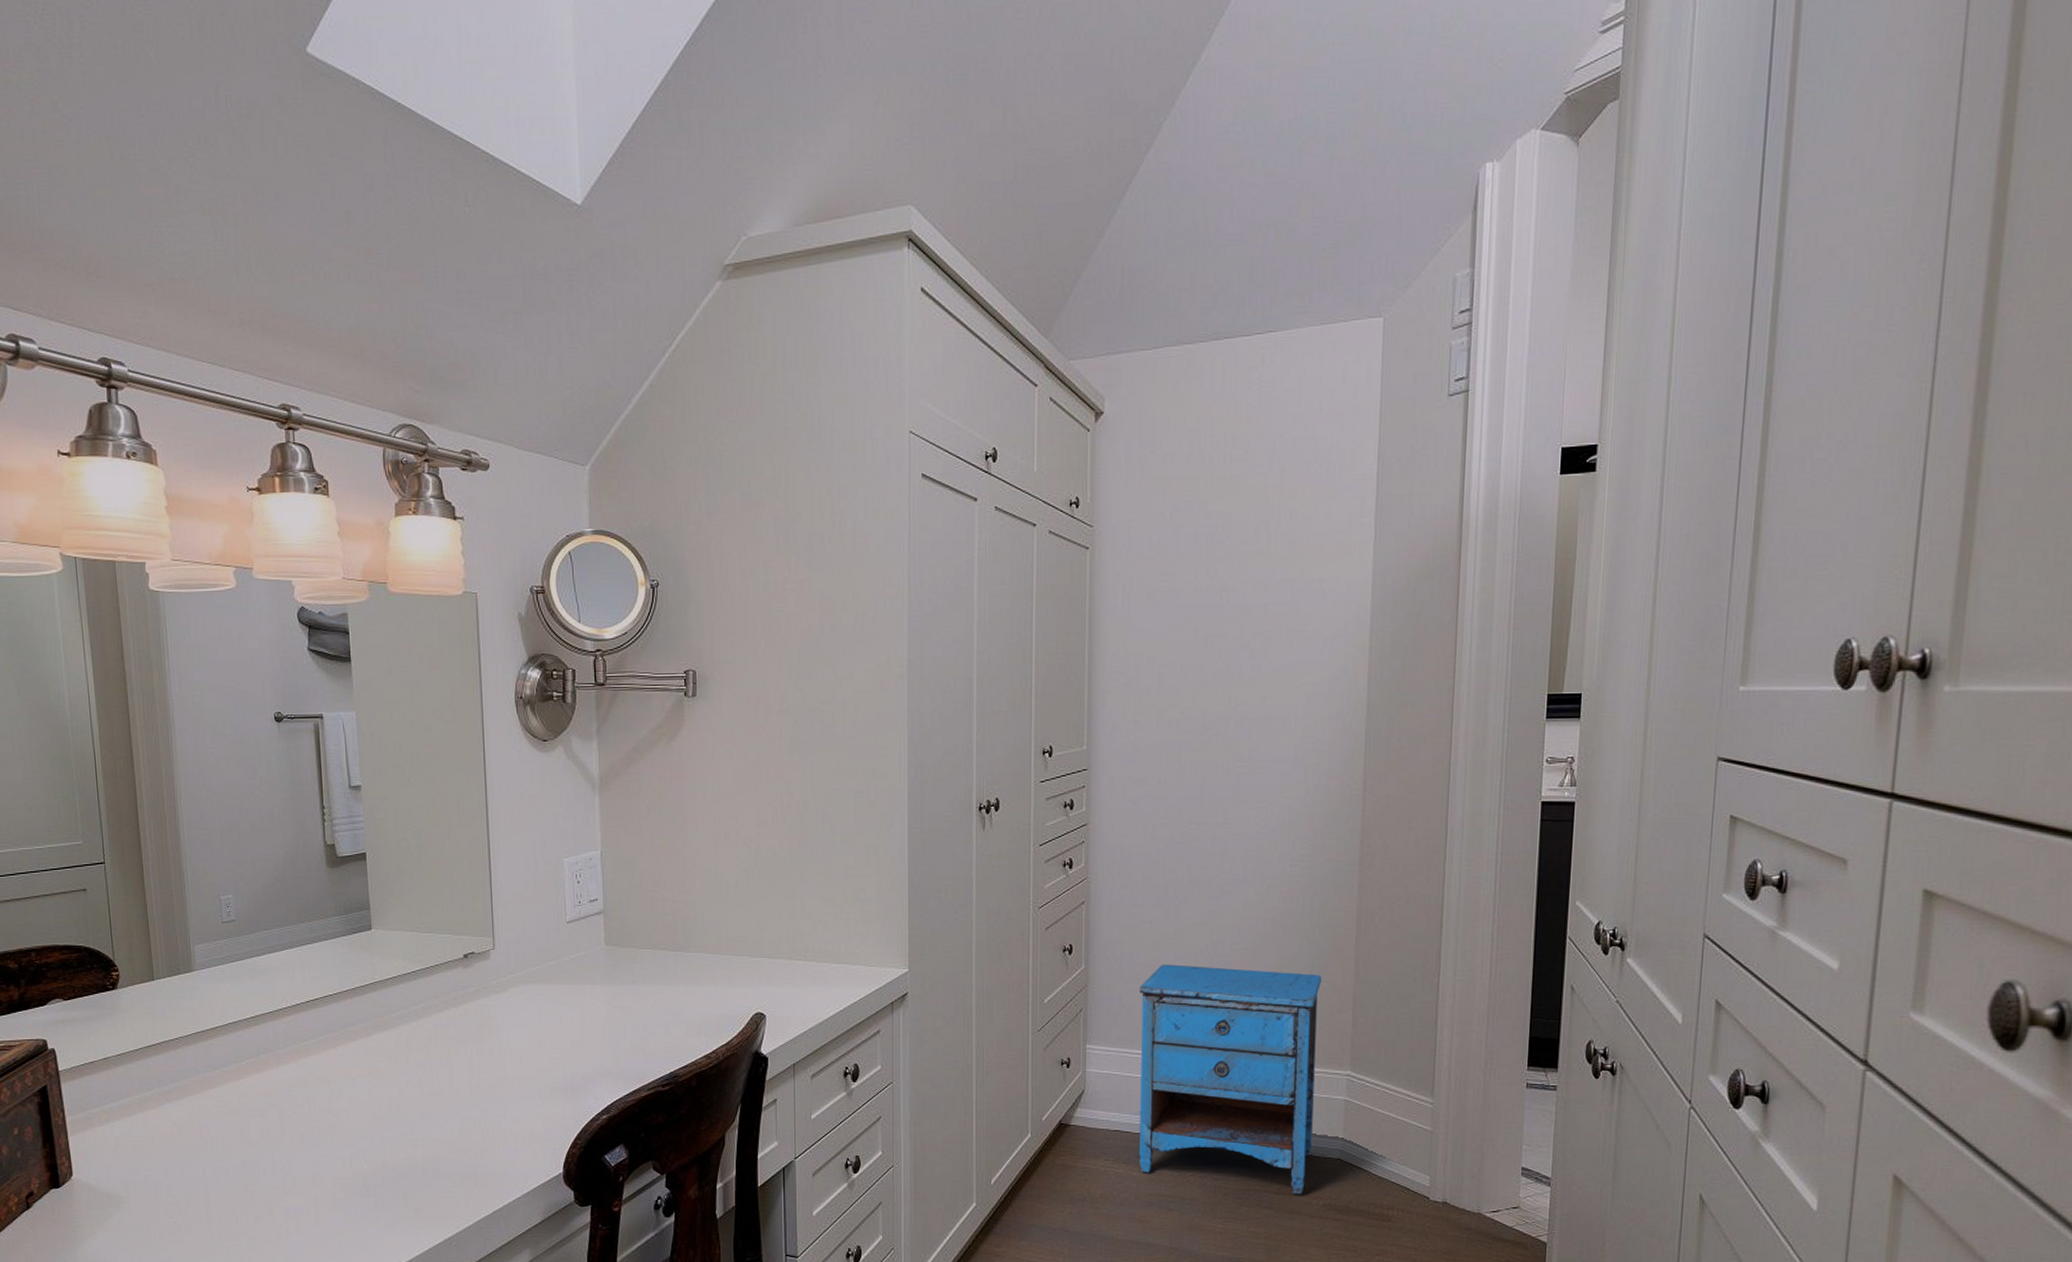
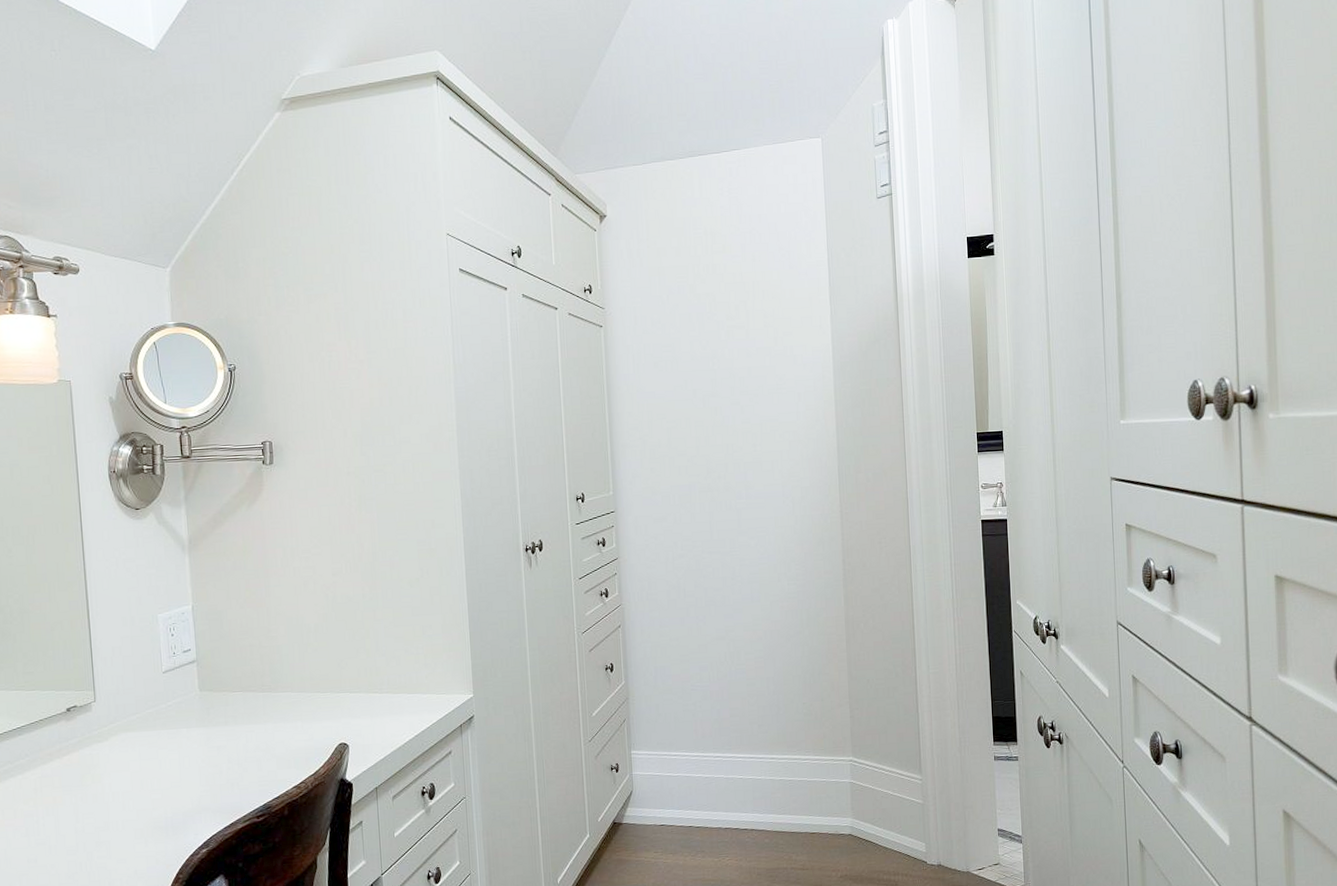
nightstand: present [1139,964,1322,1195] -> none [673,674,827,869]

